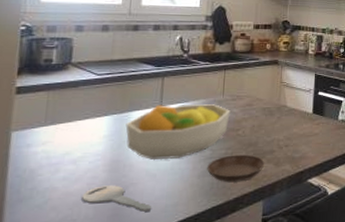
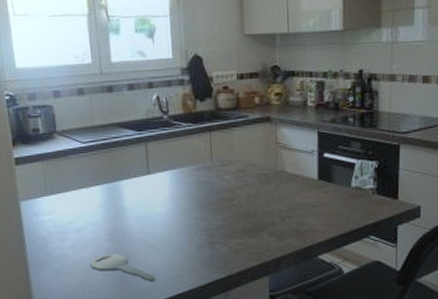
fruit bowl: present [125,104,231,161] -> none [118,171,222,231]
saucer: present [207,154,265,183] -> none [205,226,267,256]

